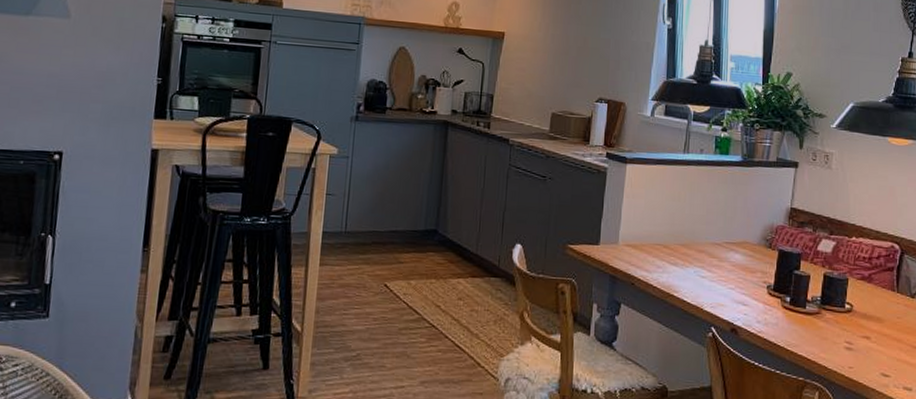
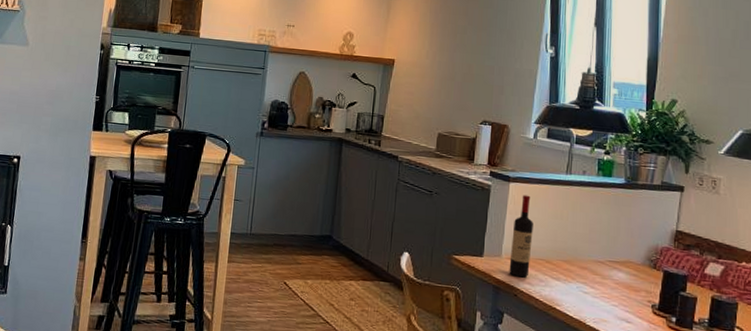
wine bottle: none [626,176,651,265] -> present [509,195,533,278]

